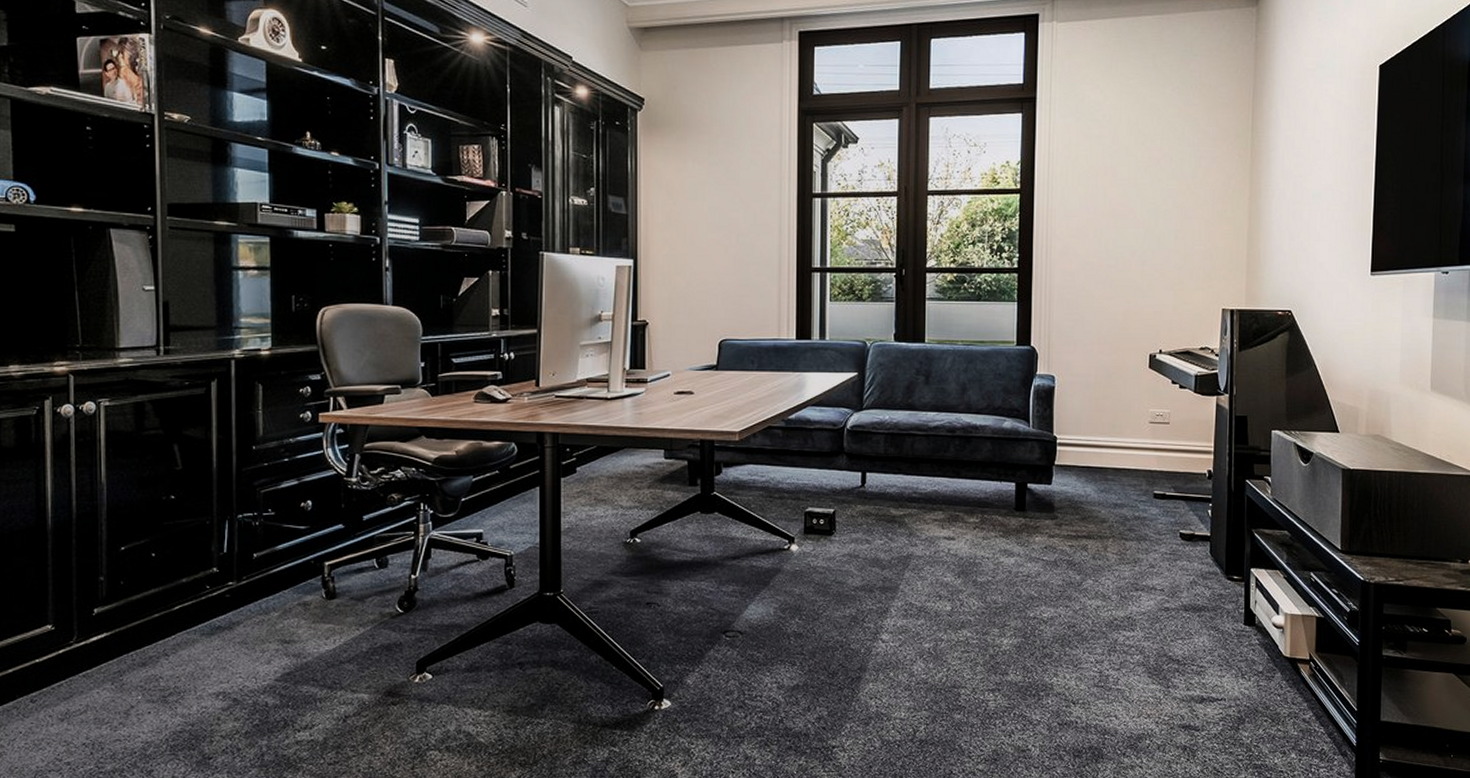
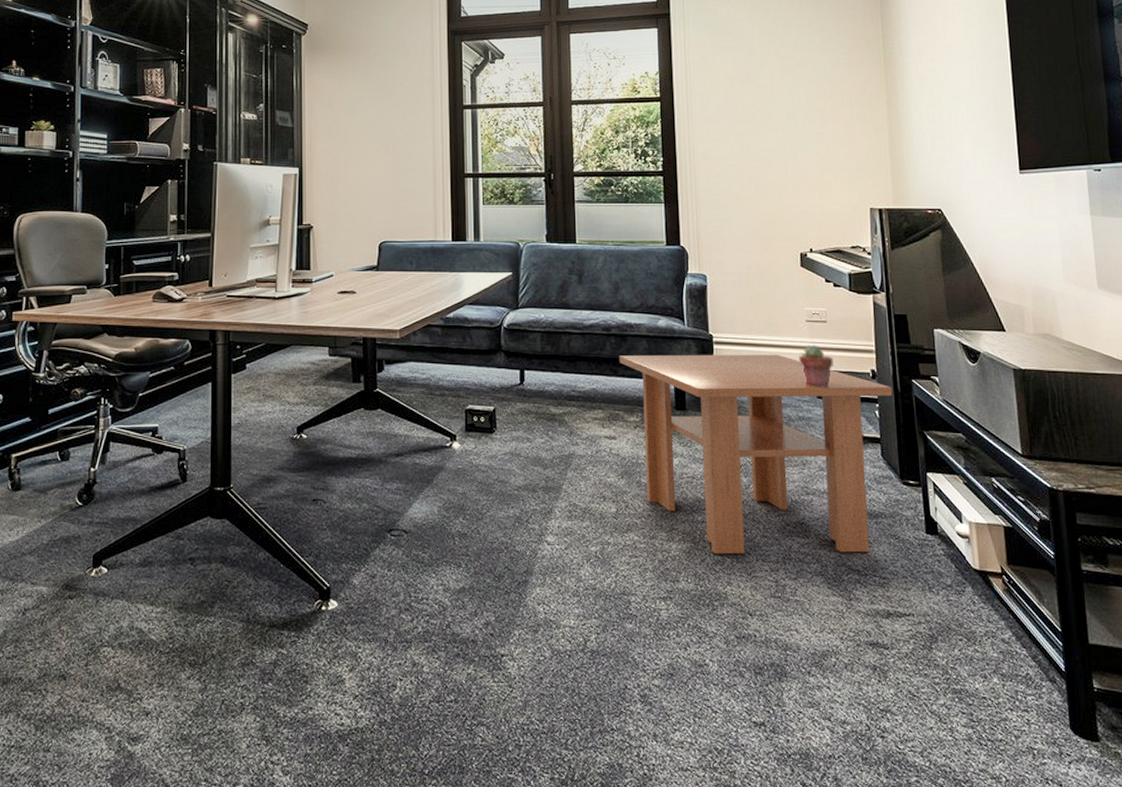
coffee table: none [962,455,1227,648] -> present [619,354,893,555]
potted succulent: none [1139,446,1172,487] -> present [799,345,833,387]

